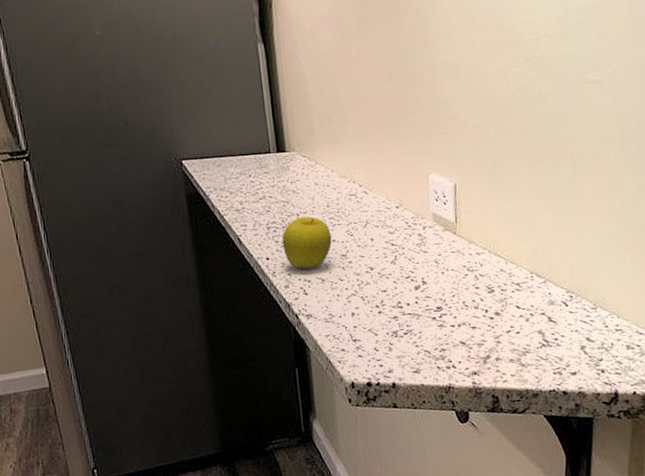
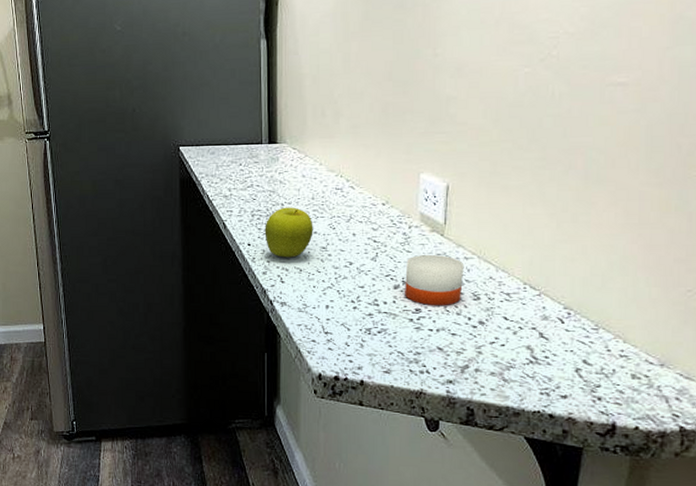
candle: none [424,252,478,303] -> present [405,254,465,305]

